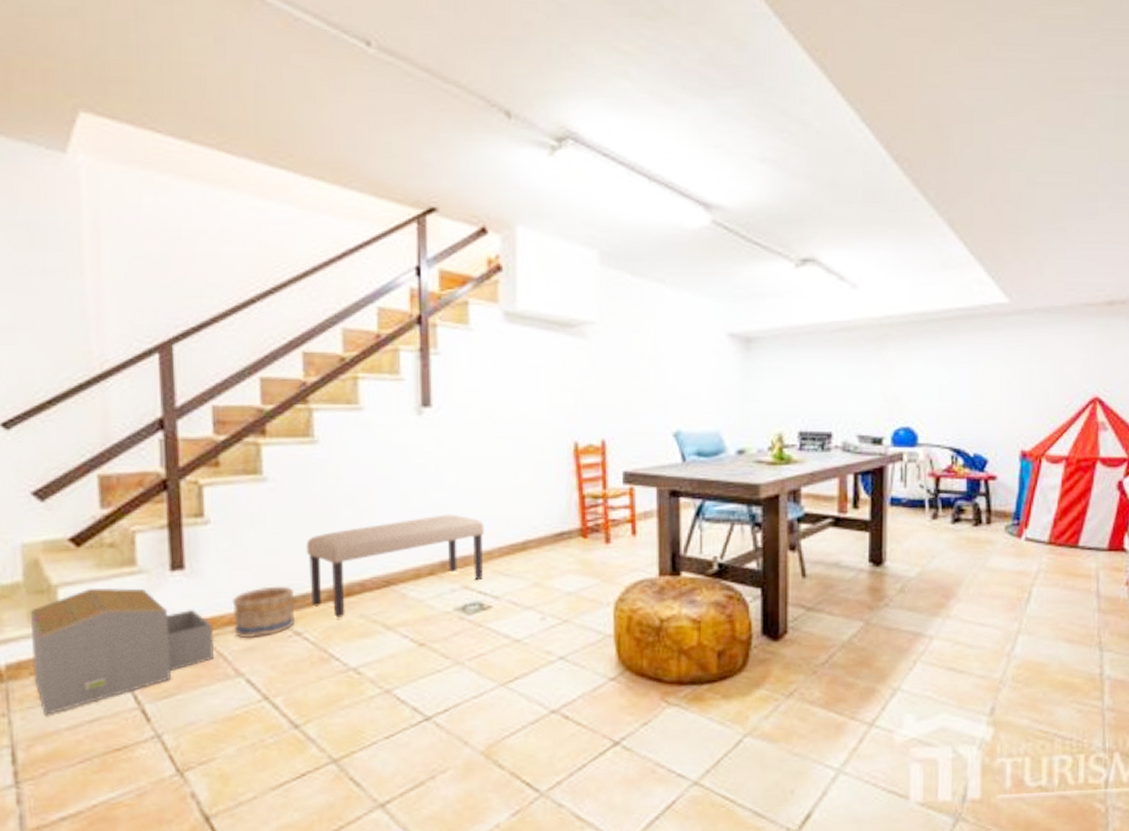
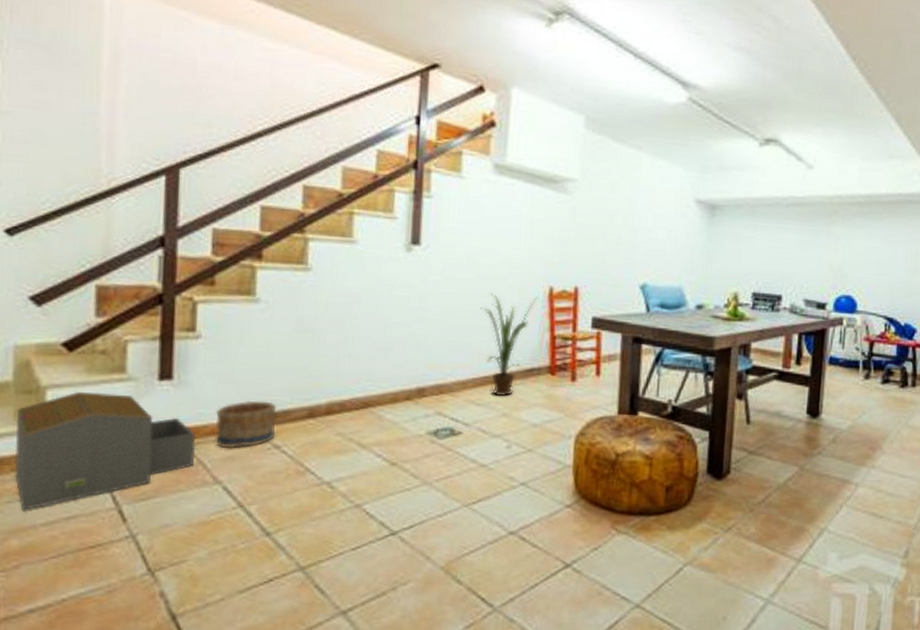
bench: present [306,514,485,618] -> none [291,344,461,434]
house plant: none [501,453,564,565] -> present [481,293,539,397]

